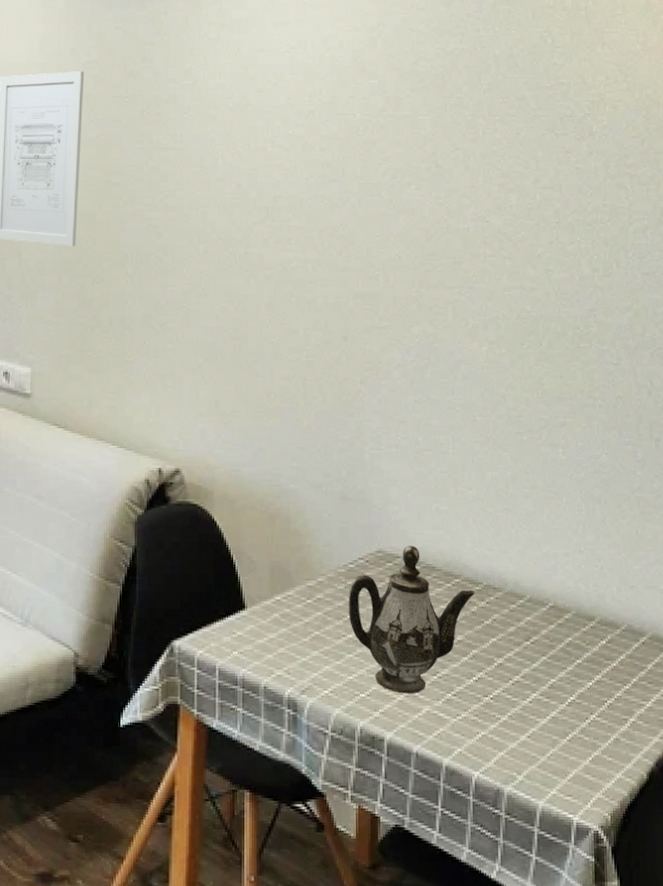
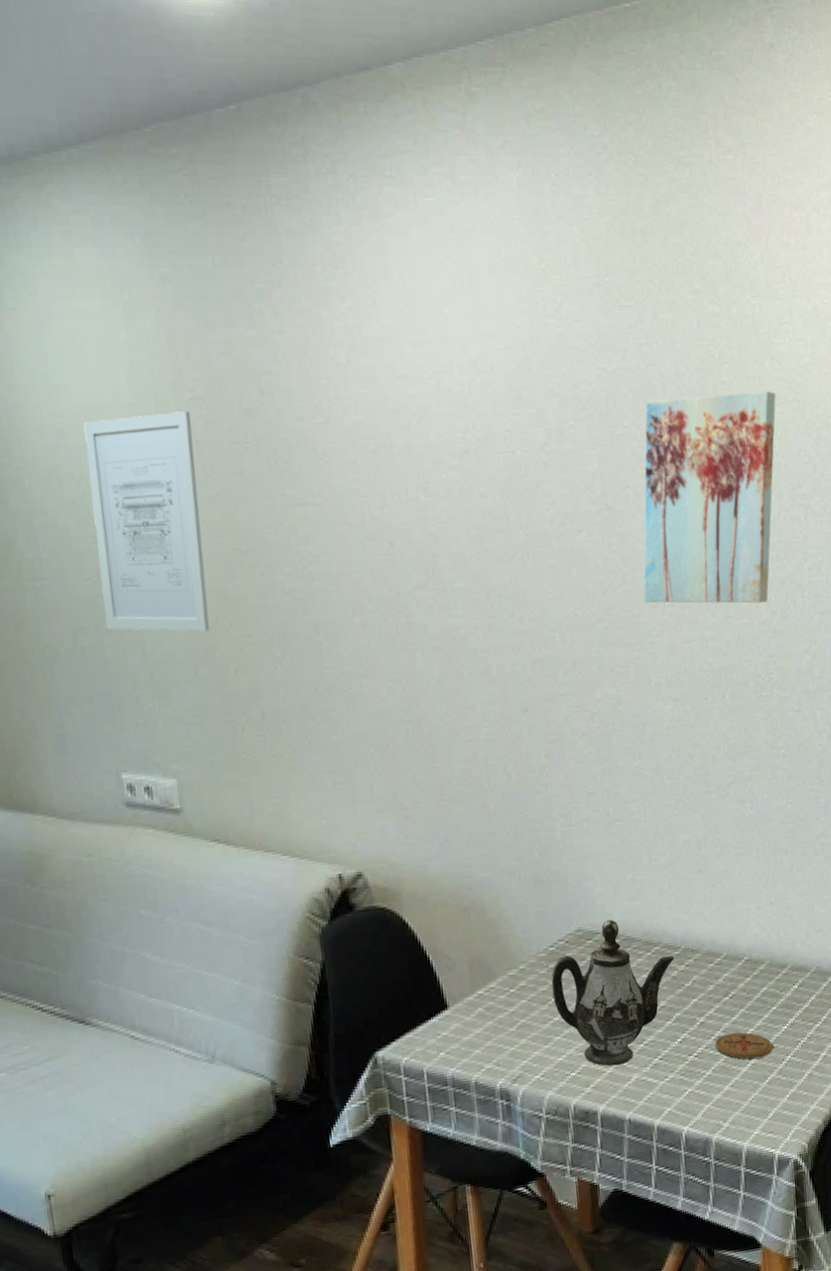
wall art: none [466,73,606,260] -> present [643,391,776,604]
coaster: none [512,680,576,712] -> present [714,1032,774,1059]

